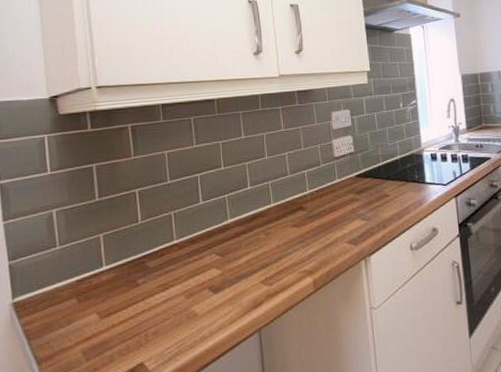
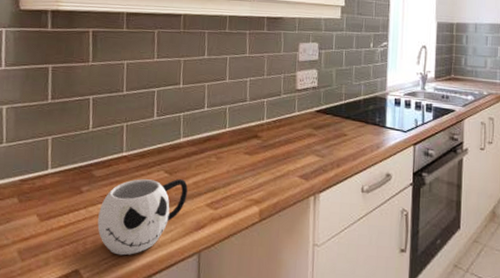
mug: none [157,260,241,343] -> present [97,179,188,256]

